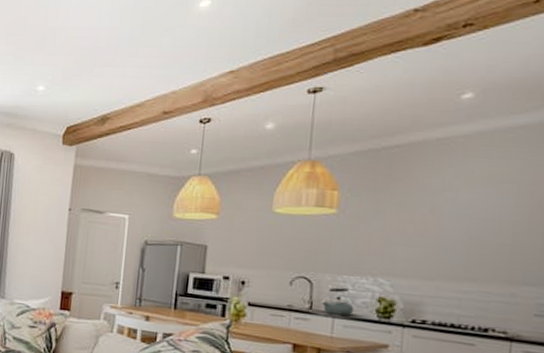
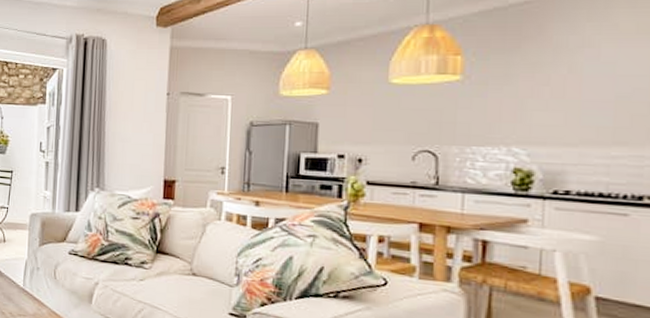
kettle: present [320,287,354,317] -> none [448,160,487,191]

